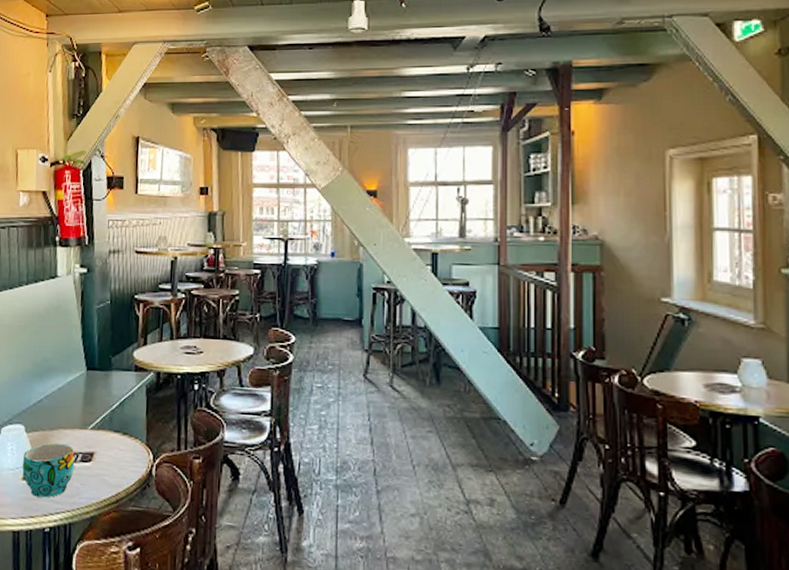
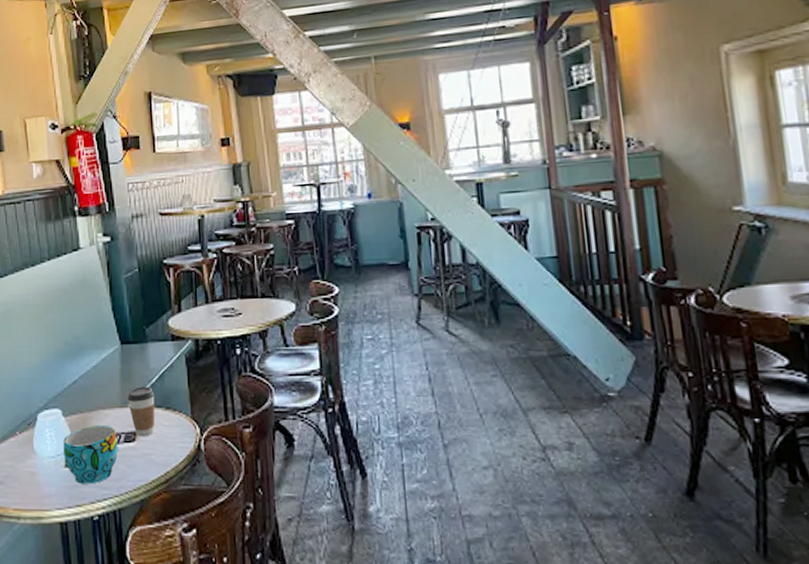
coffee cup: none [88,411,114,459] -> present [128,387,155,437]

